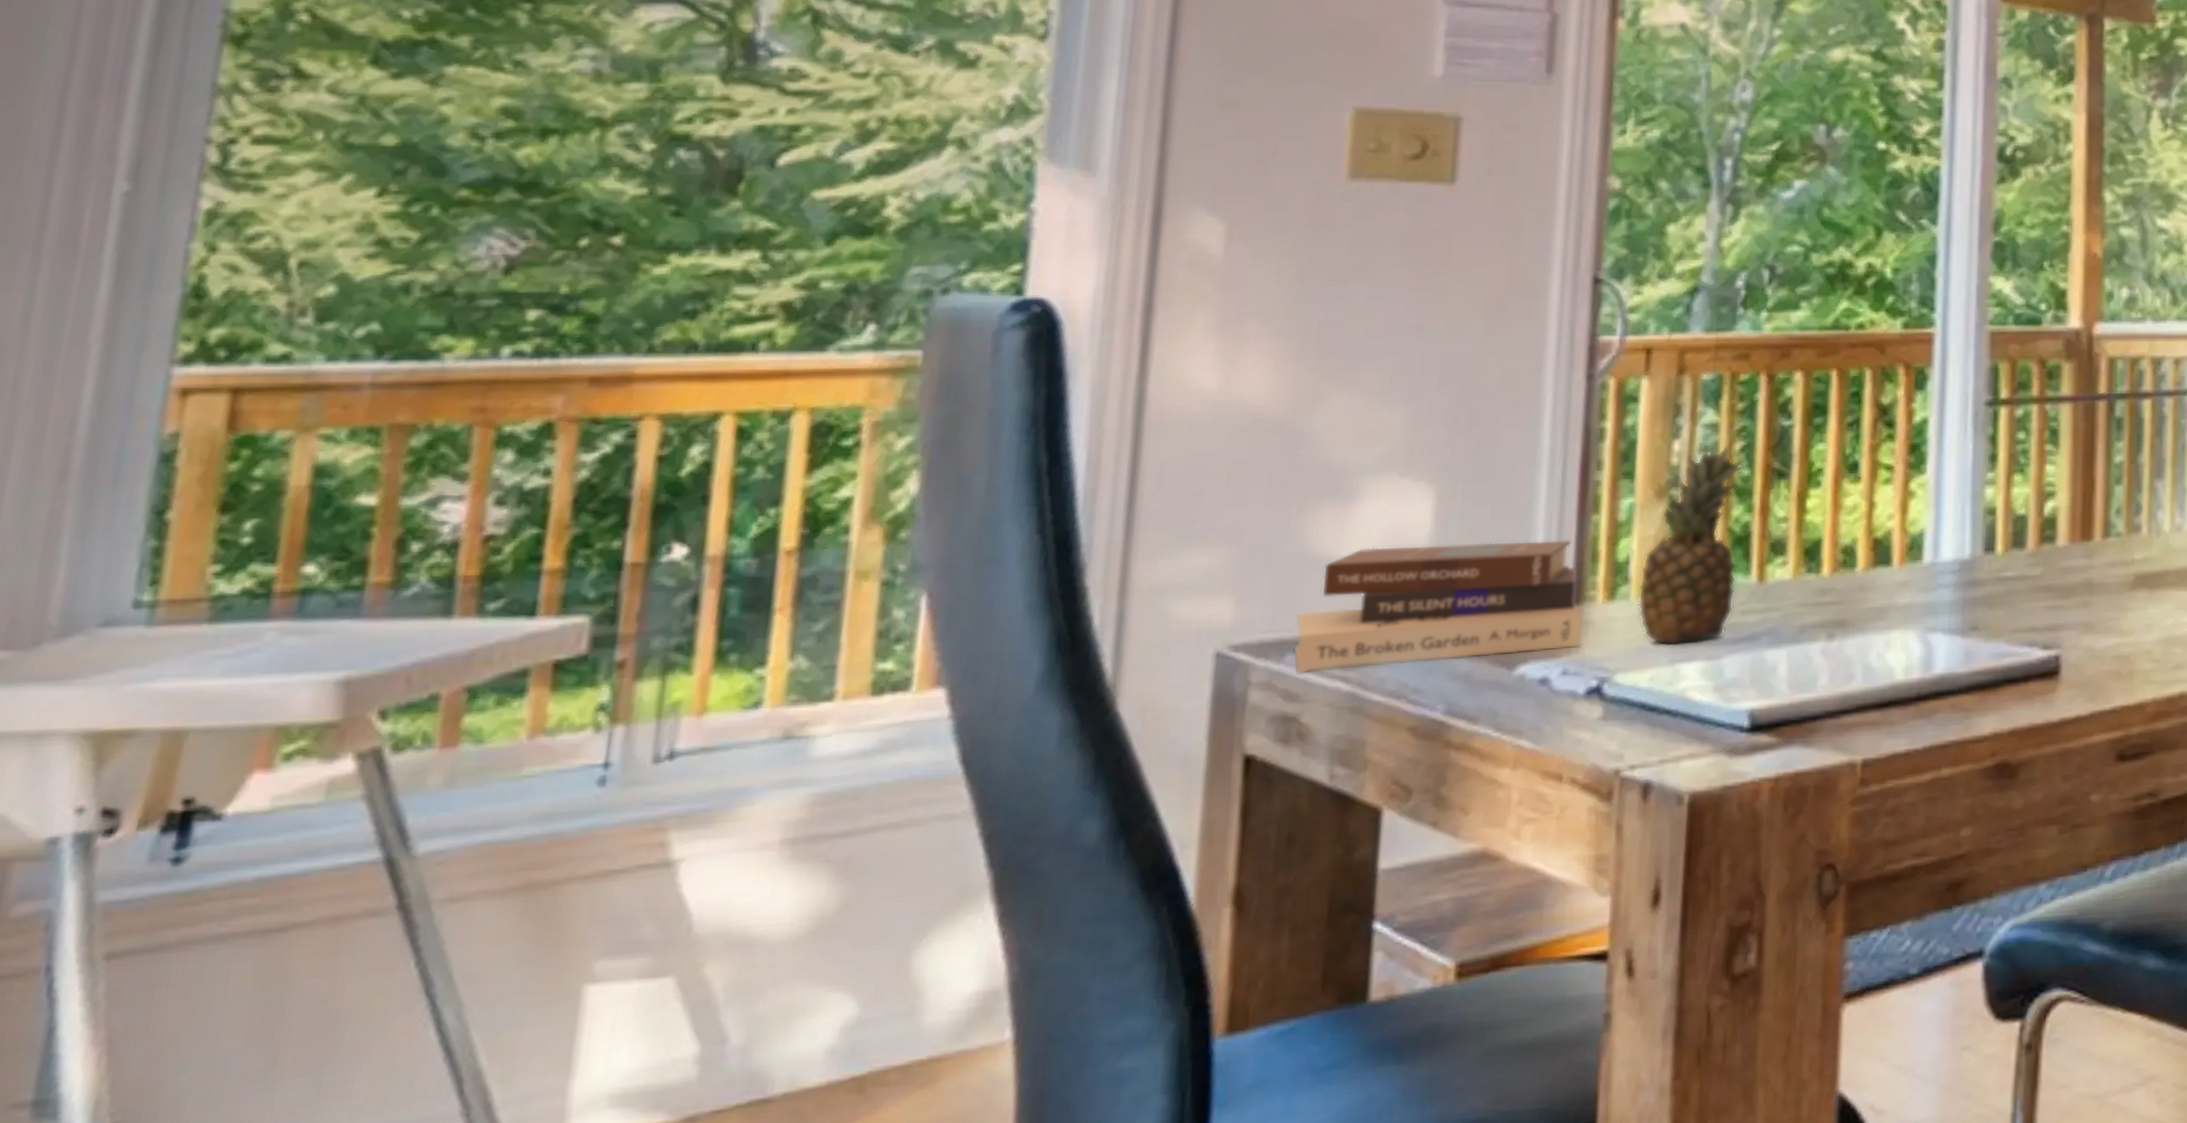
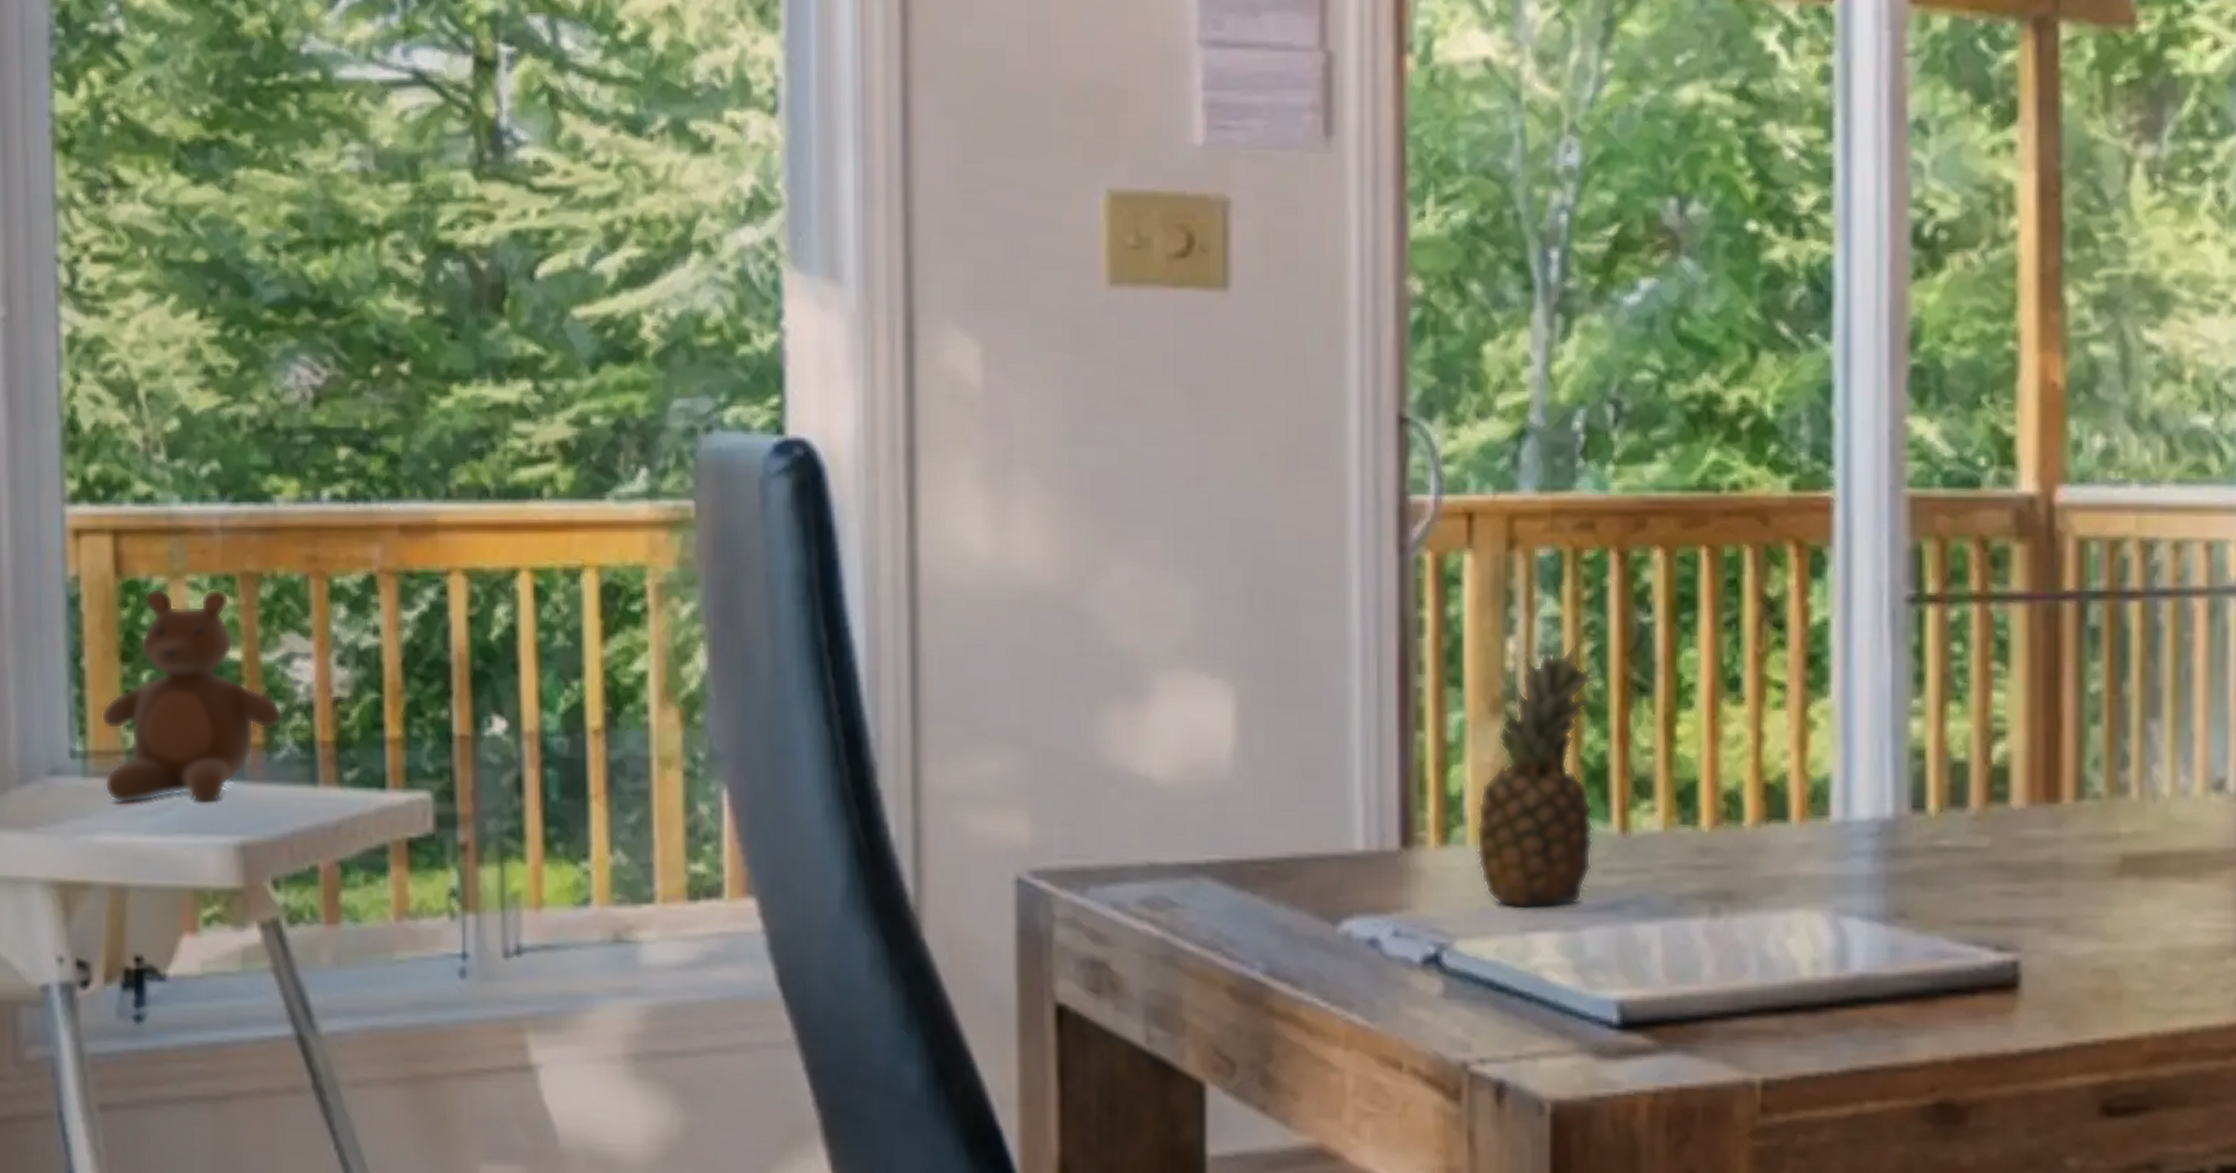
teddy bear: none [174,439,420,649] -> present [101,588,283,803]
books: present [1293,540,1584,674] -> none [1096,760,1414,911]

